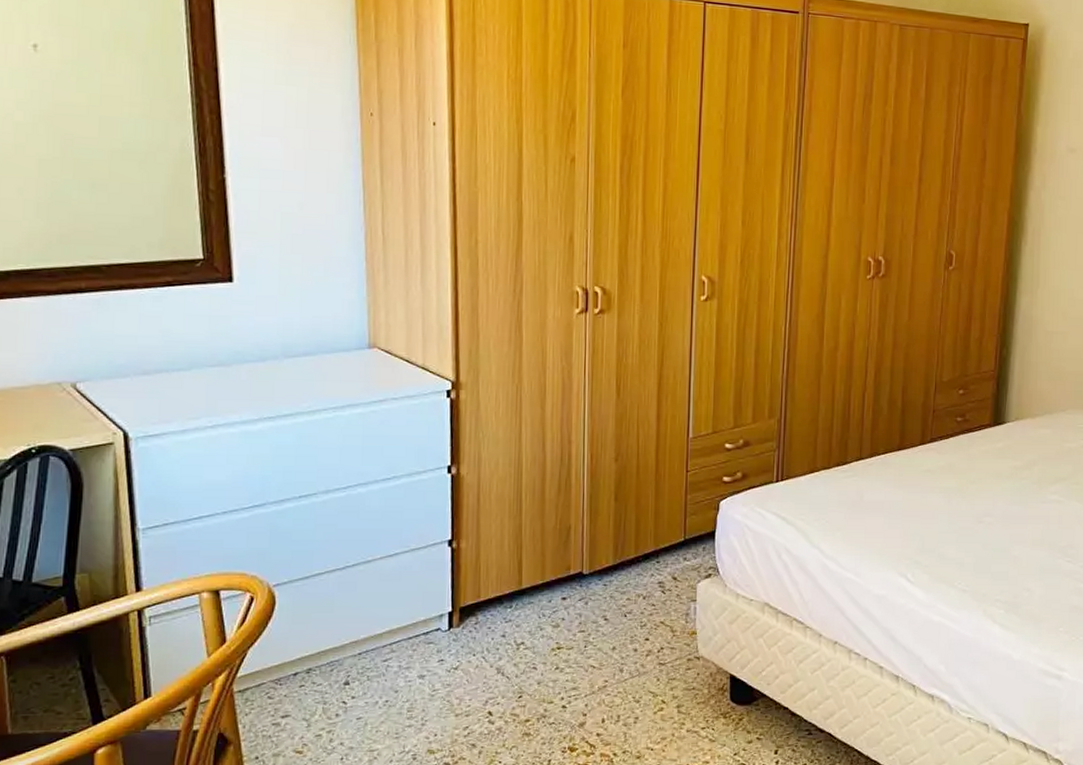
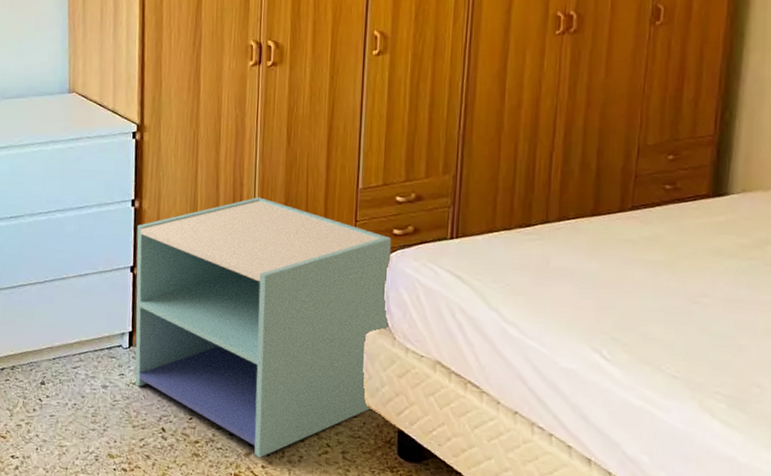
nightstand: none [454,453,722,726] -> present [135,197,392,458]

